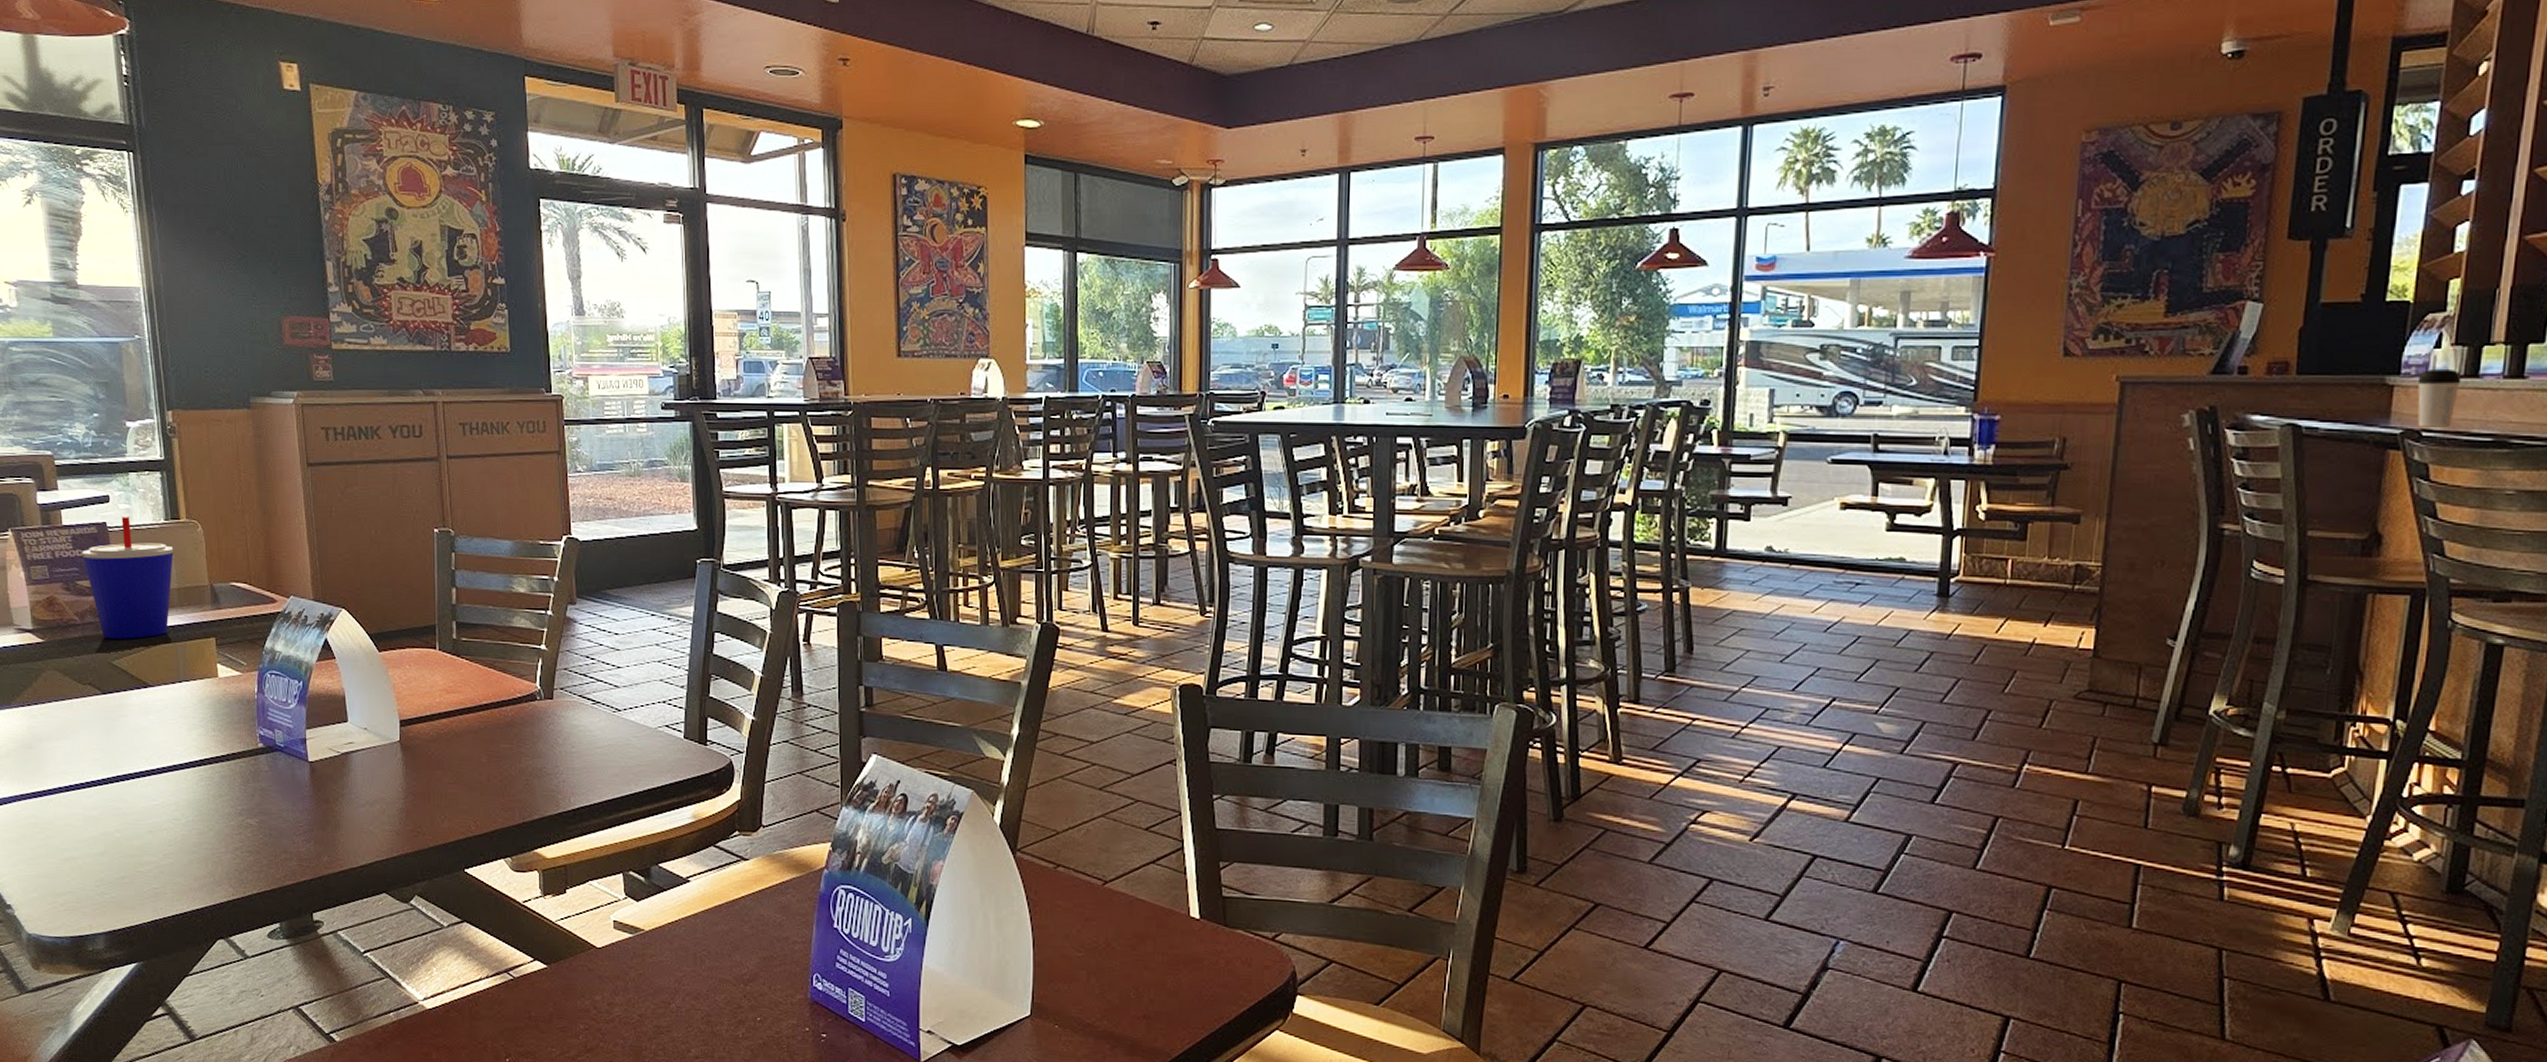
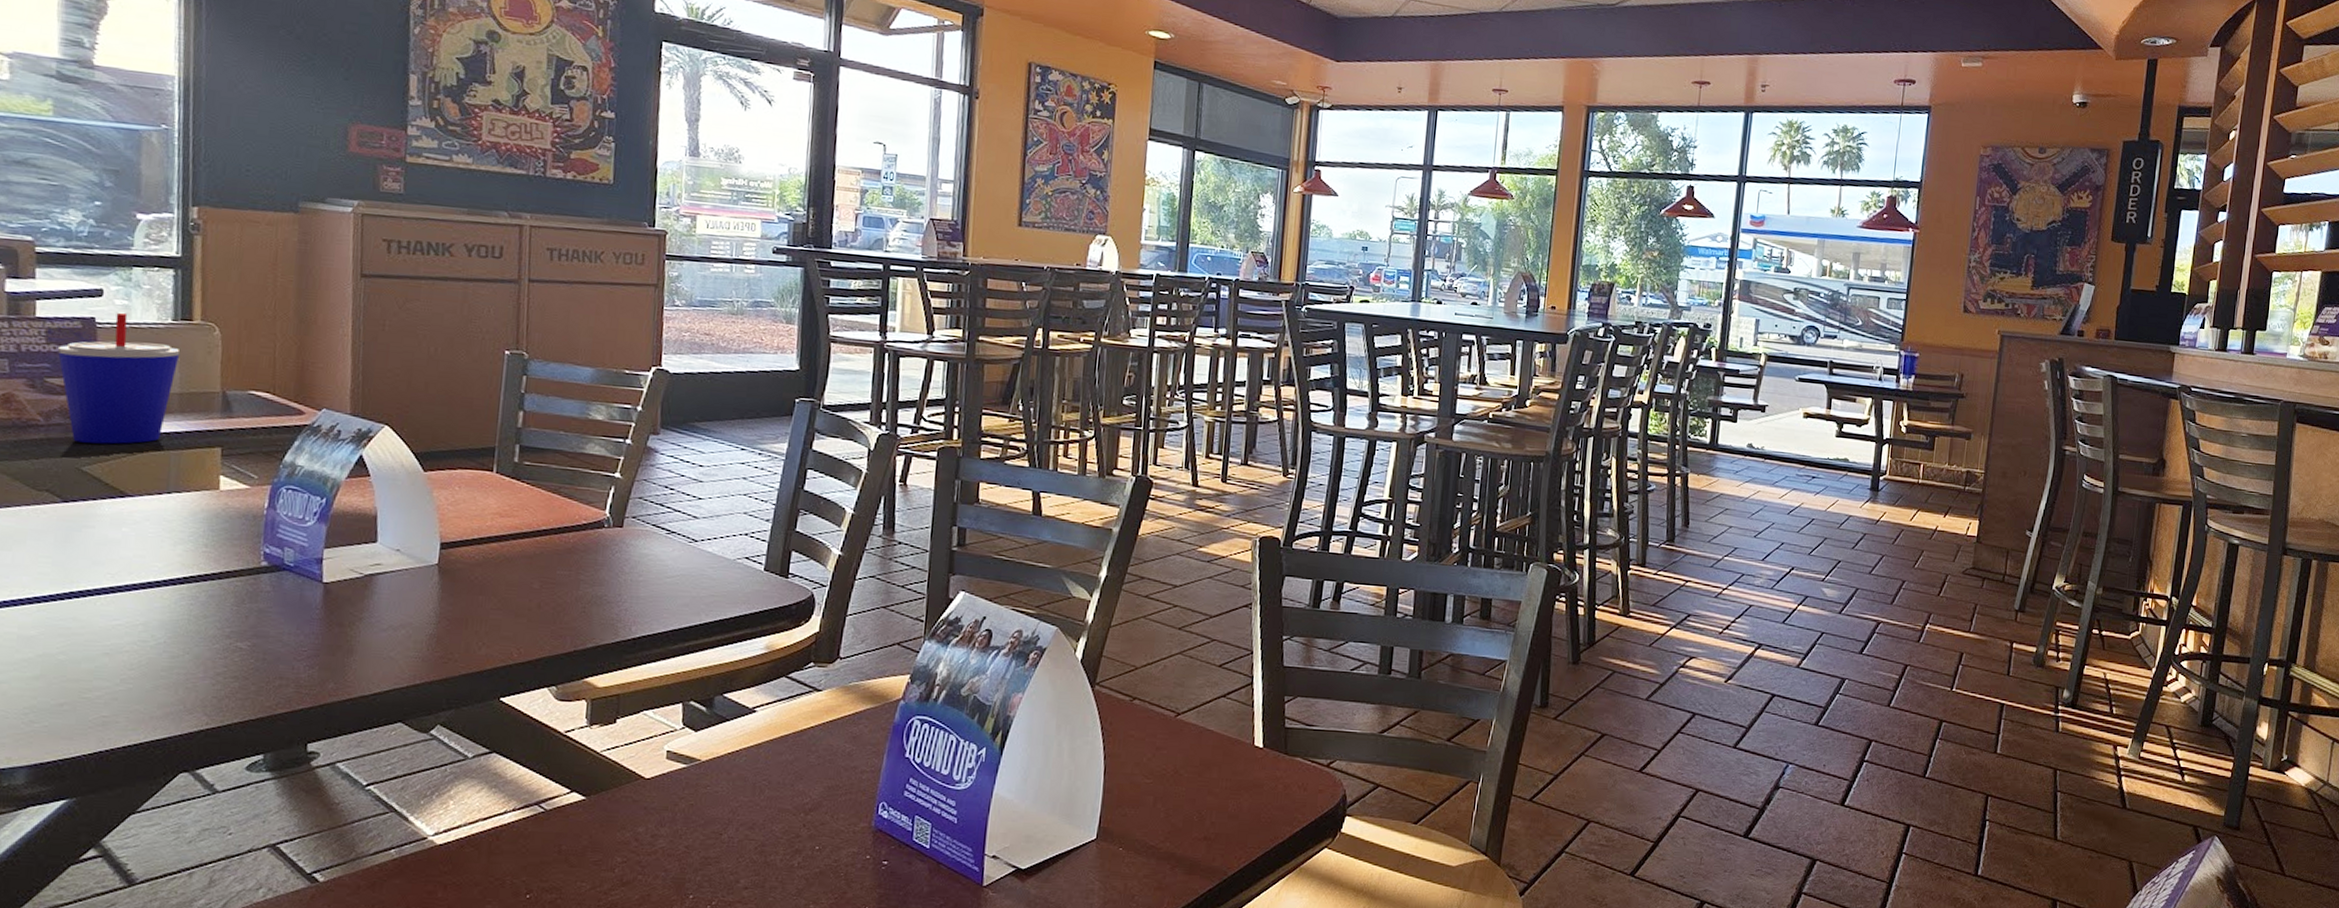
beverage cup: present [2417,354,2462,428] -> none [2189,332,2216,386]

